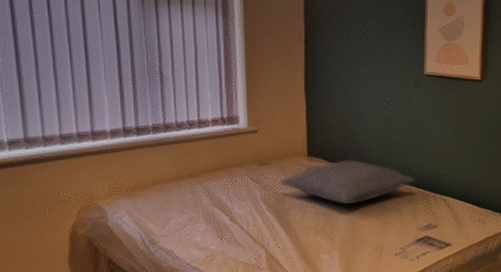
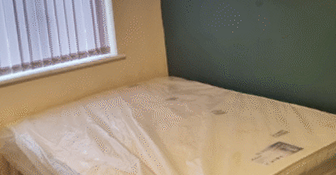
pillow: present [280,159,416,205] -> none [147,76,266,117]

